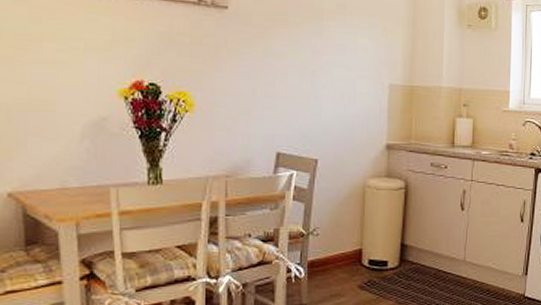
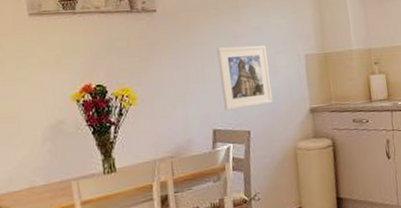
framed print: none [291,62,348,134] -> present [217,44,273,111]

